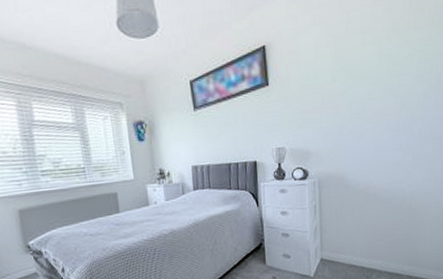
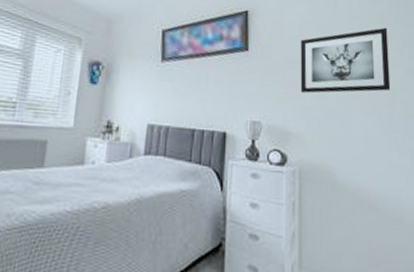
wall art: none [315,35,399,115] -> present [300,27,391,94]

